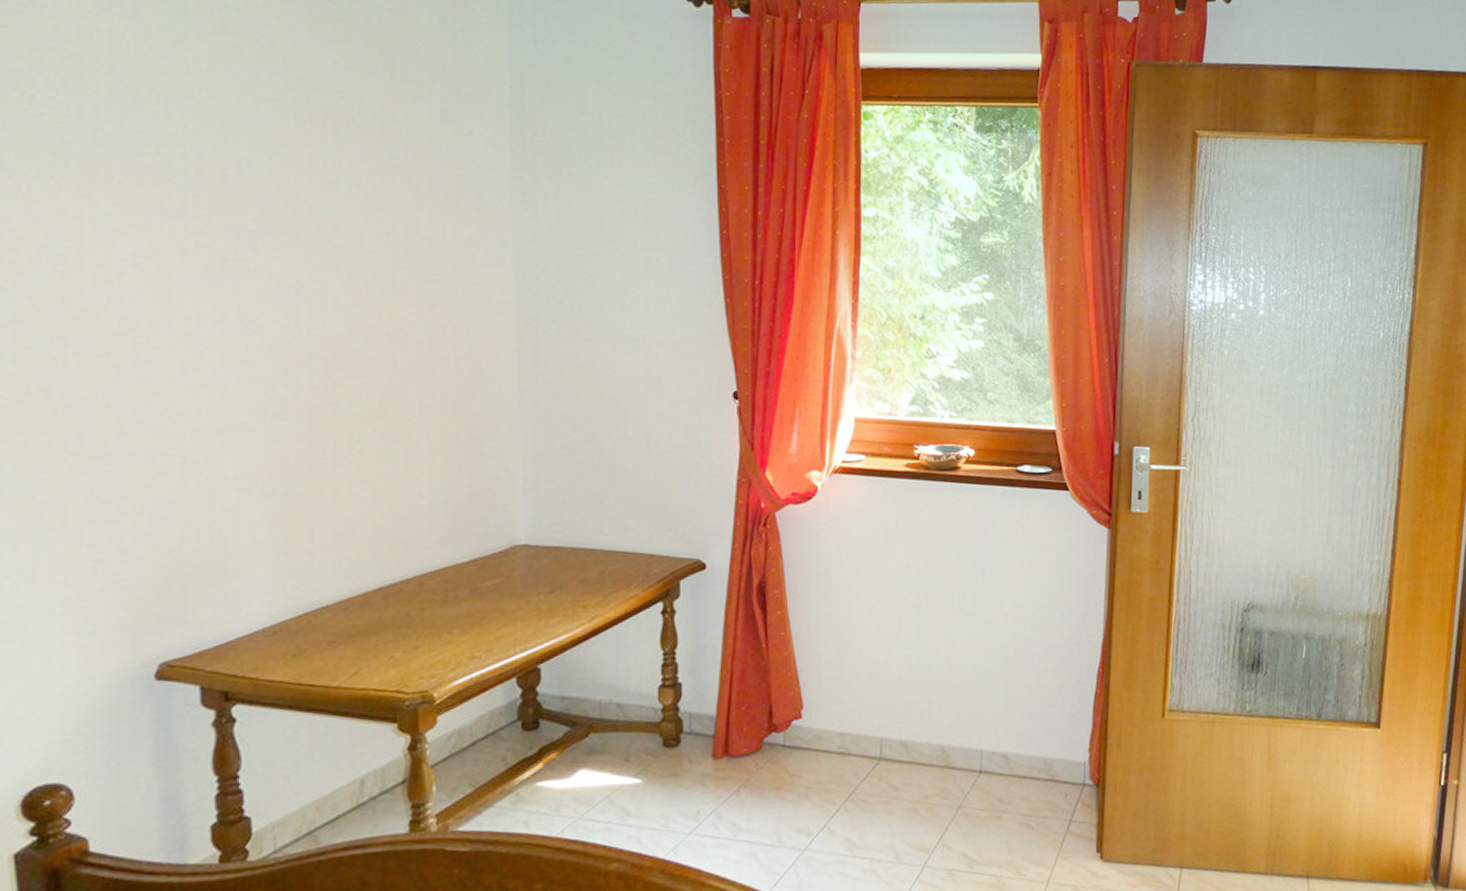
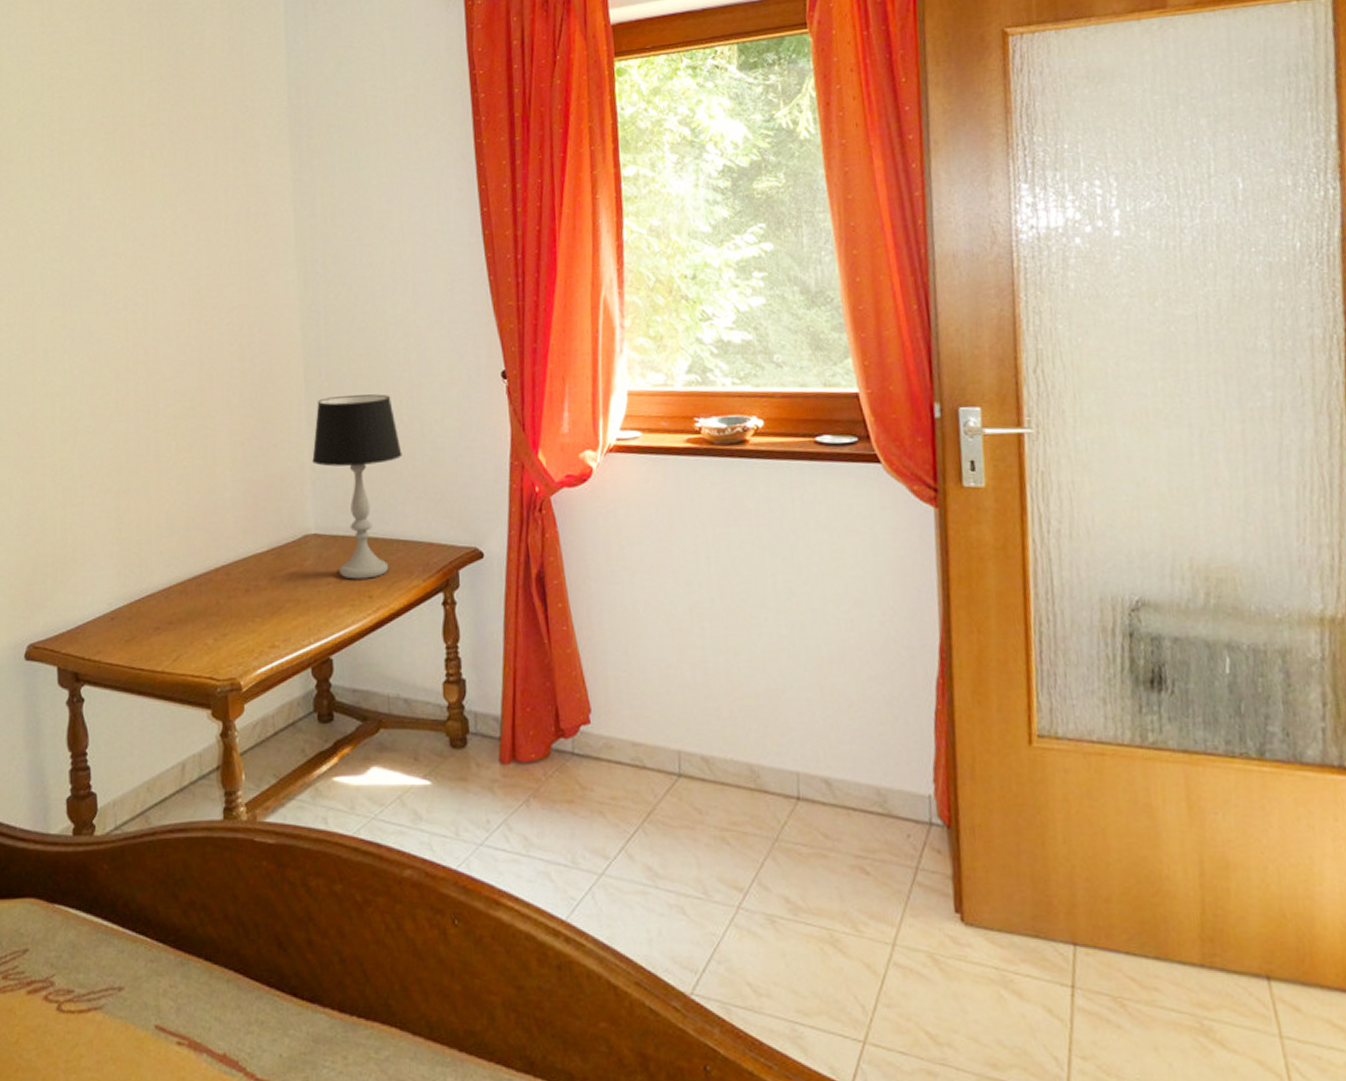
table lamp: none [525,407,625,590] -> present [312,394,402,580]

